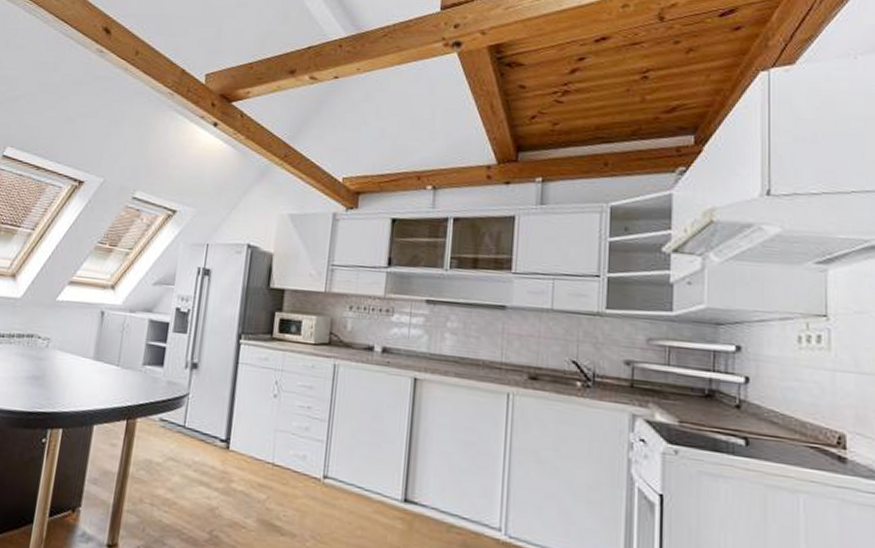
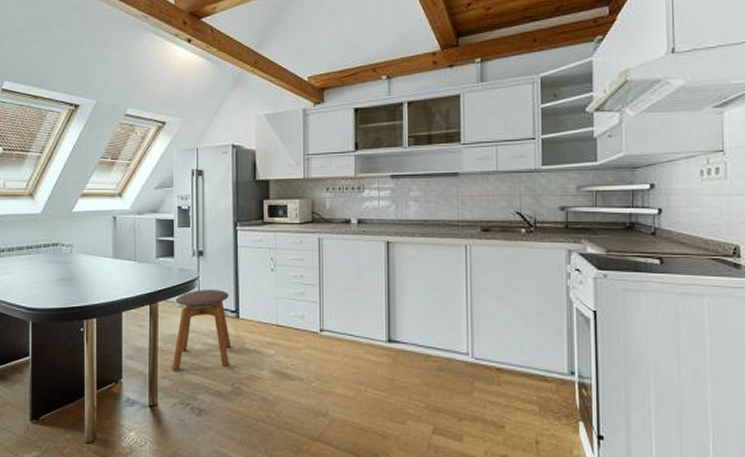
stool: none [140,409,221,508] -> present [172,289,232,373]

